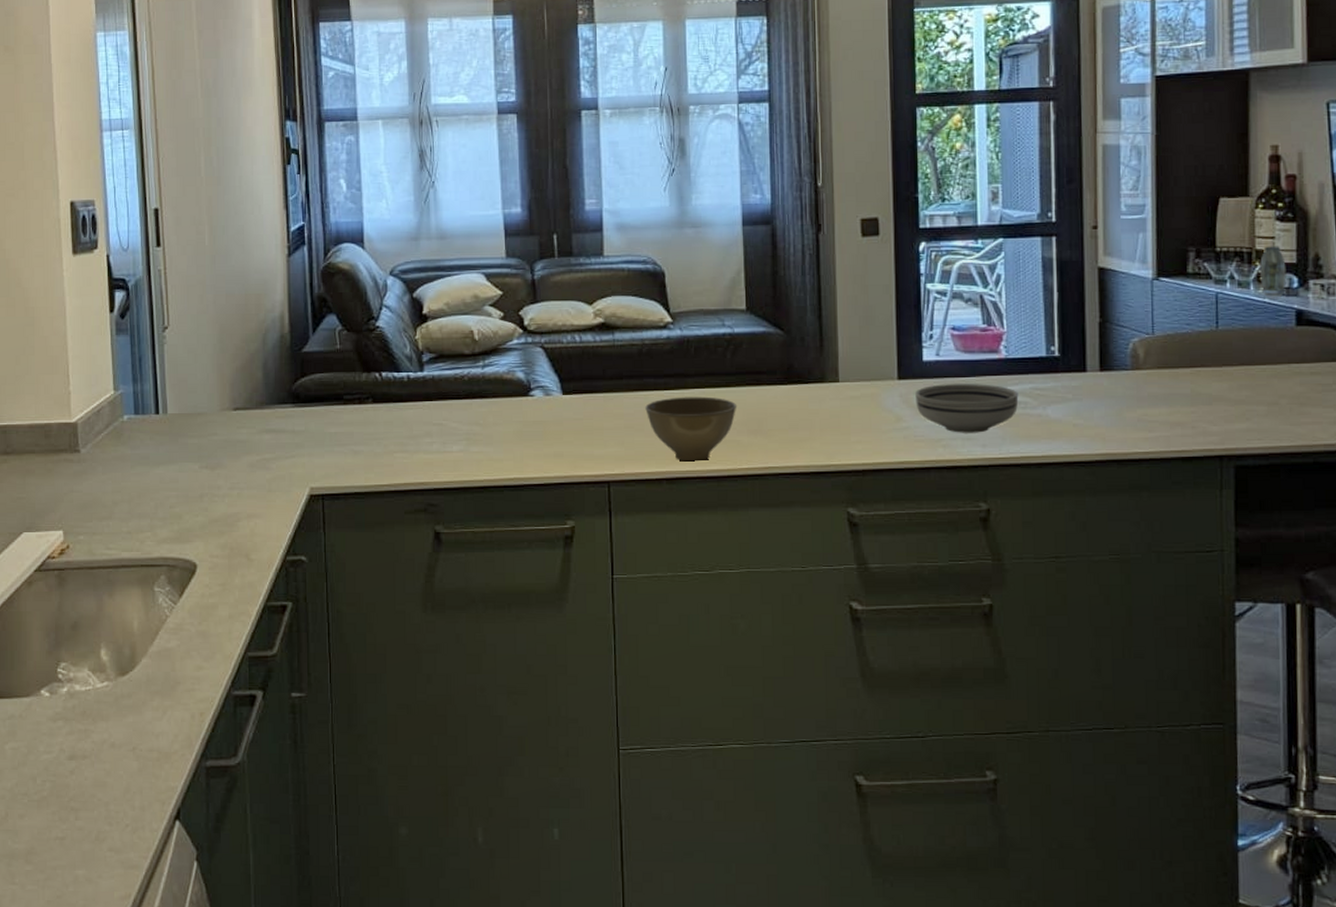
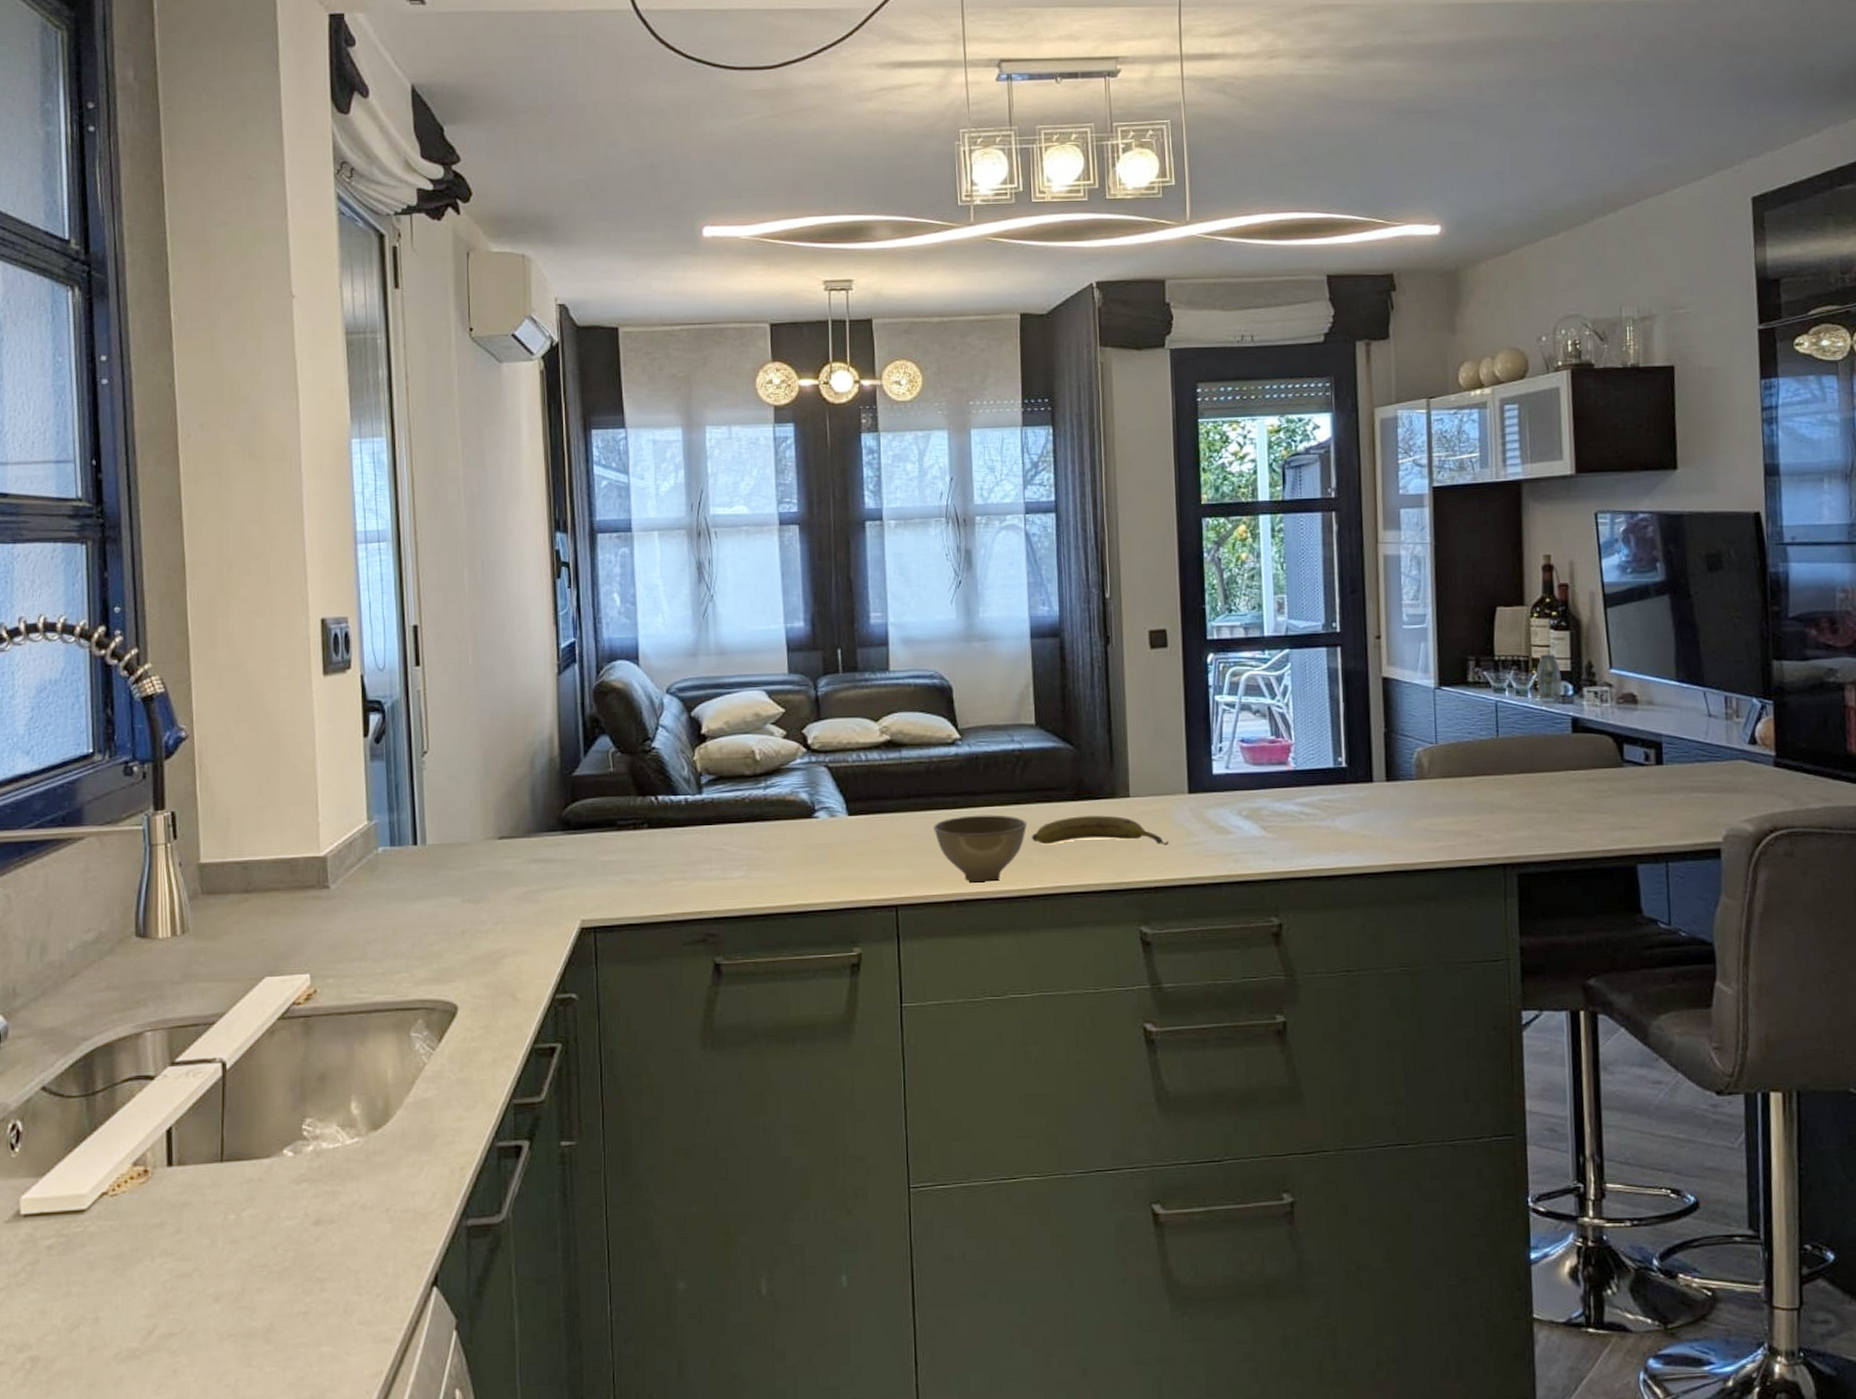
fruit: none [740,399,878,430] -> present [1031,815,1170,846]
bowl: present [915,384,1019,433] -> none [1206,796,1308,847]

